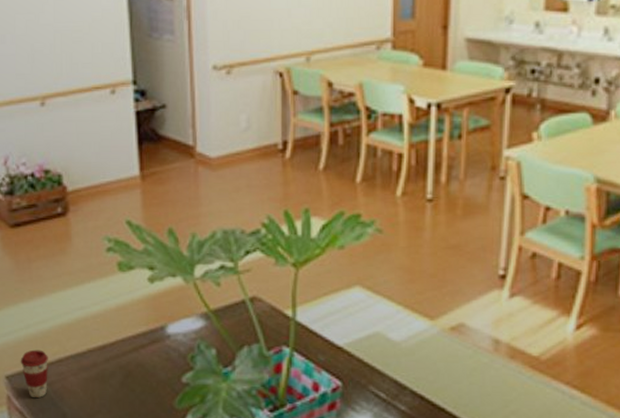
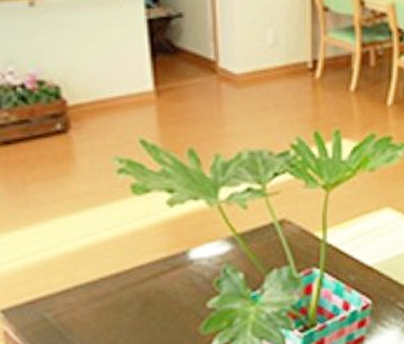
coffee cup: present [20,349,48,399] -> none [18,280,53,332]

